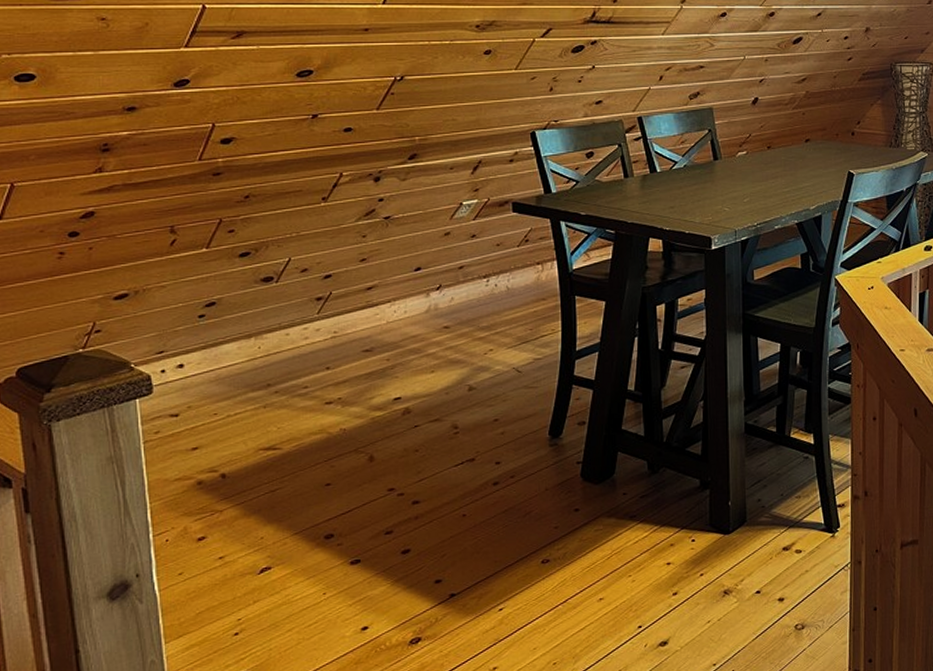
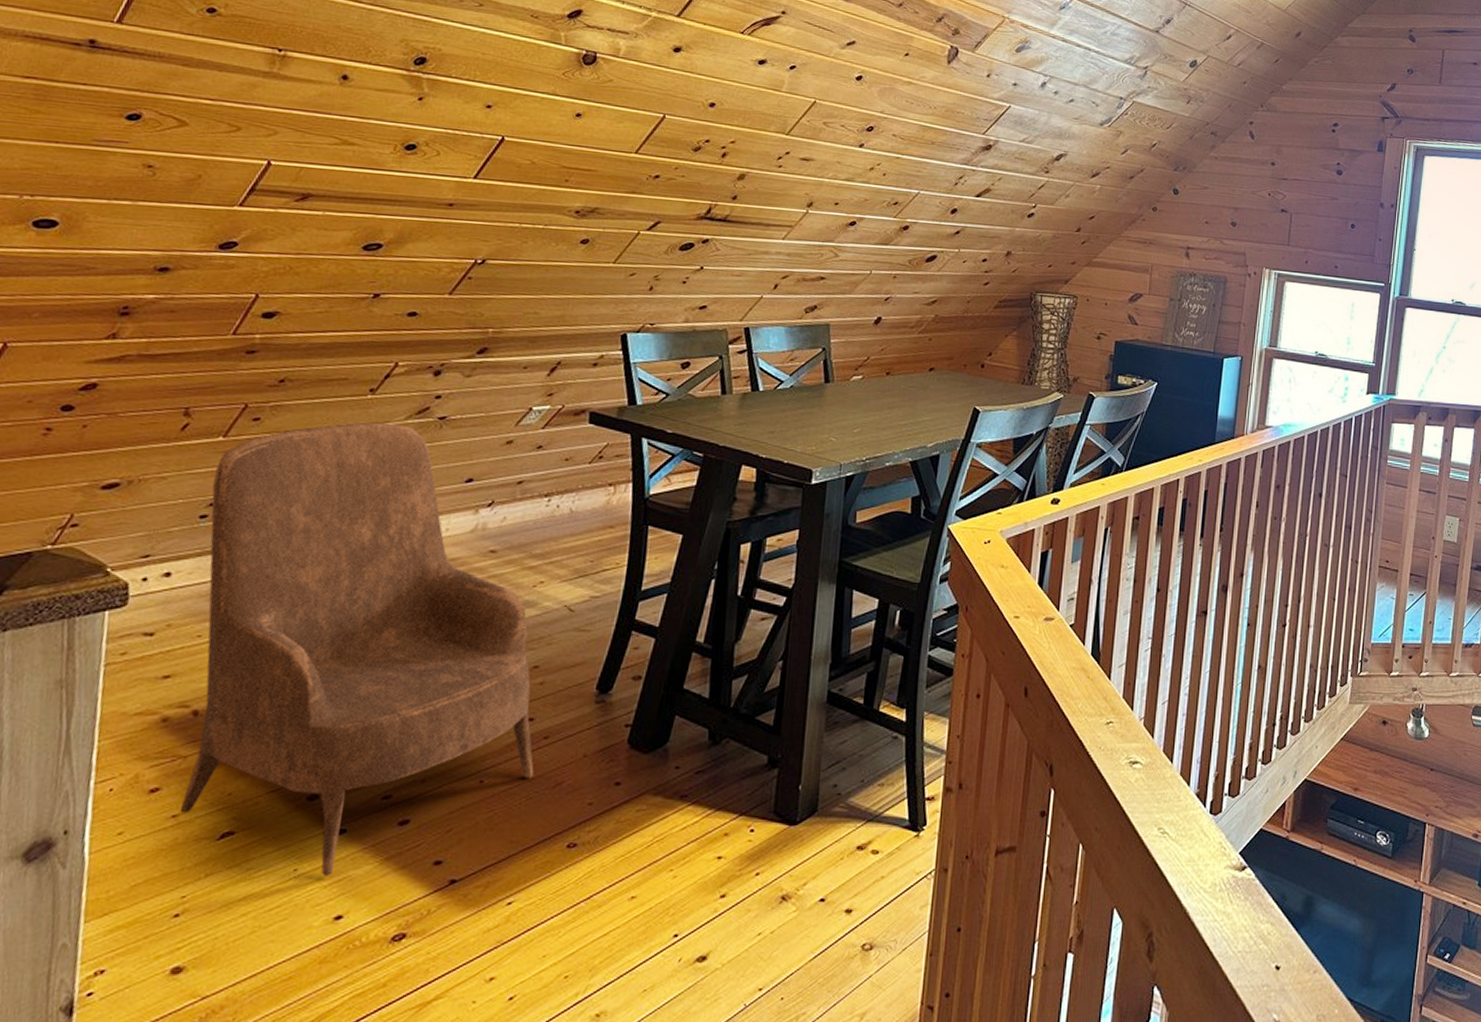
armchair: none [205,225,506,597] -> present [179,422,534,876]

